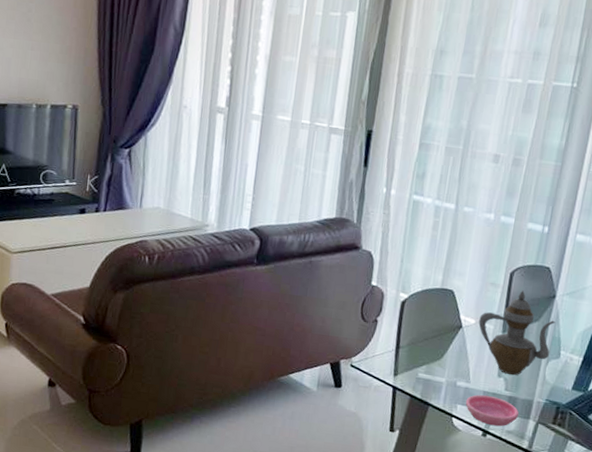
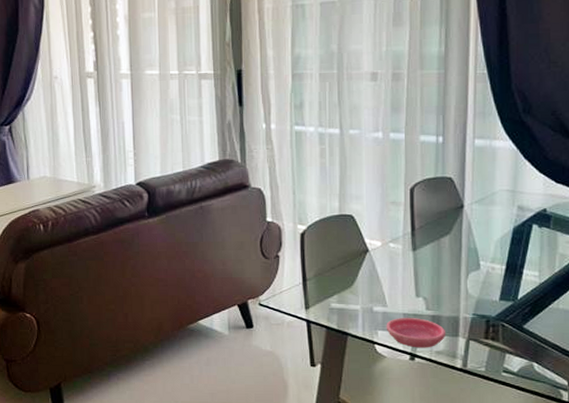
teapot: present [478,290,555,376] -> none [385,205,469,294]

